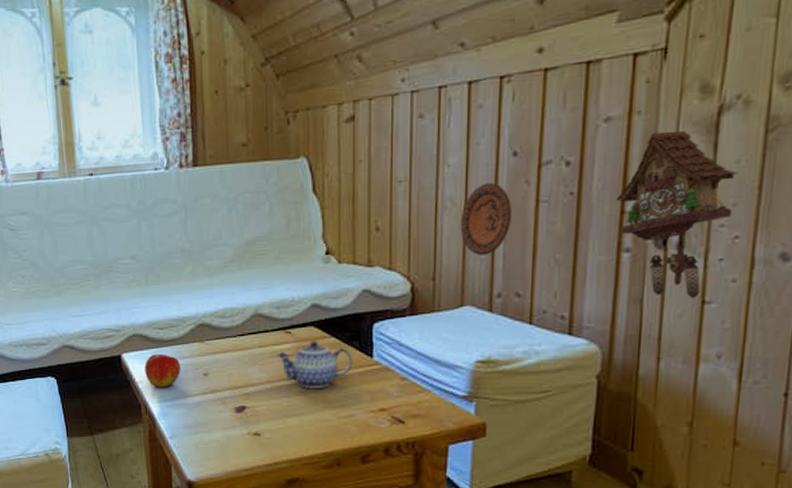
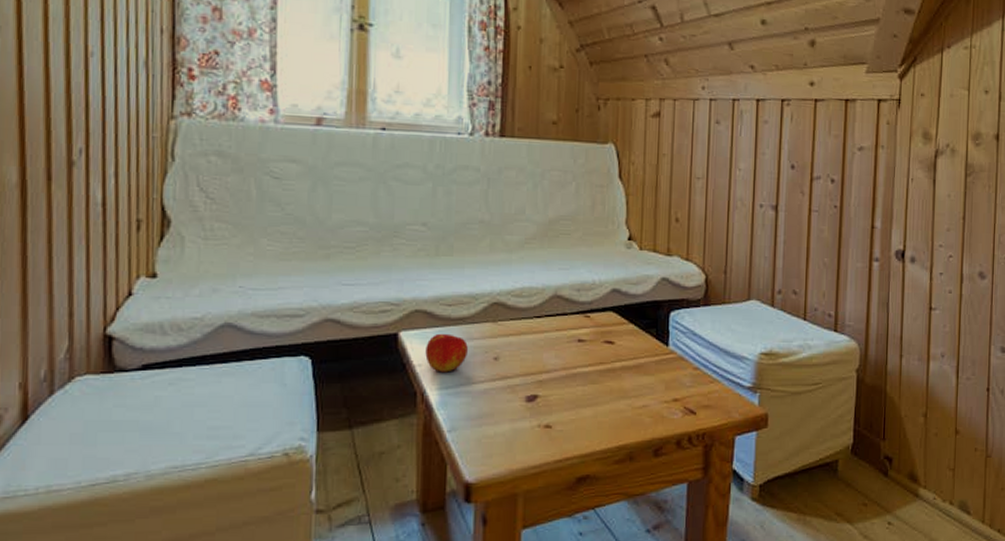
teapot: present [276,340,353,388] -> none [574,326,650,376]
decorative plate: present [460,182,512,255] -> none [748,189,790,254]
cuckoo clock: present [616,131,739,298] -> none [868,164,950,305]

